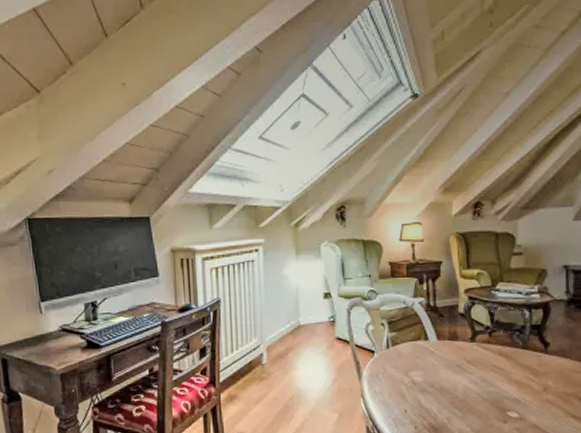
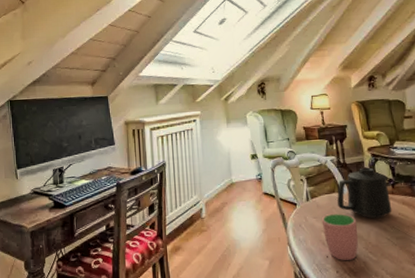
cup: none [402,363,442,415] -> present [321,213,358,260]
mug: none [423,312,486,371] -> present [337,167,392,219]

